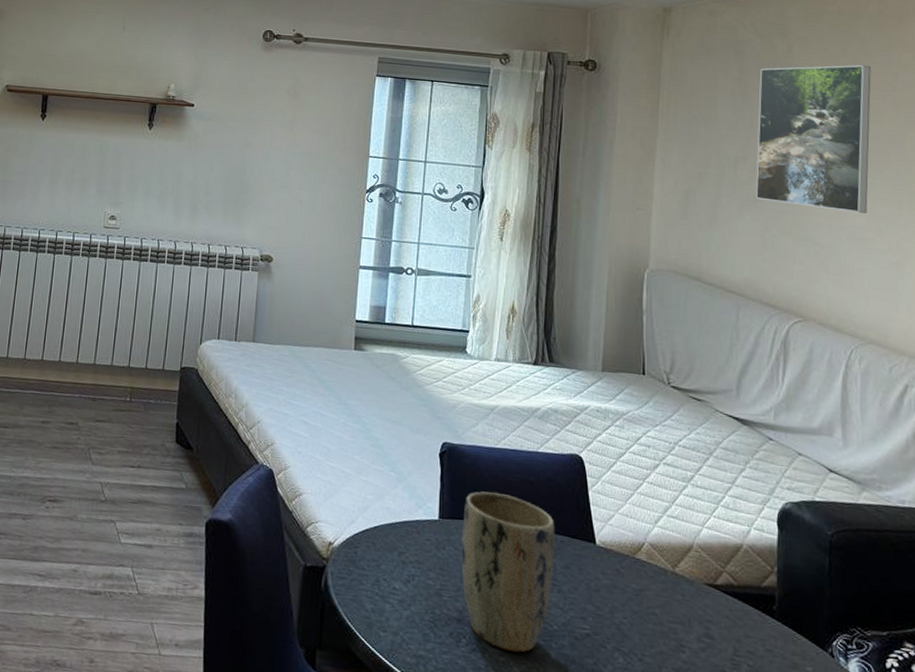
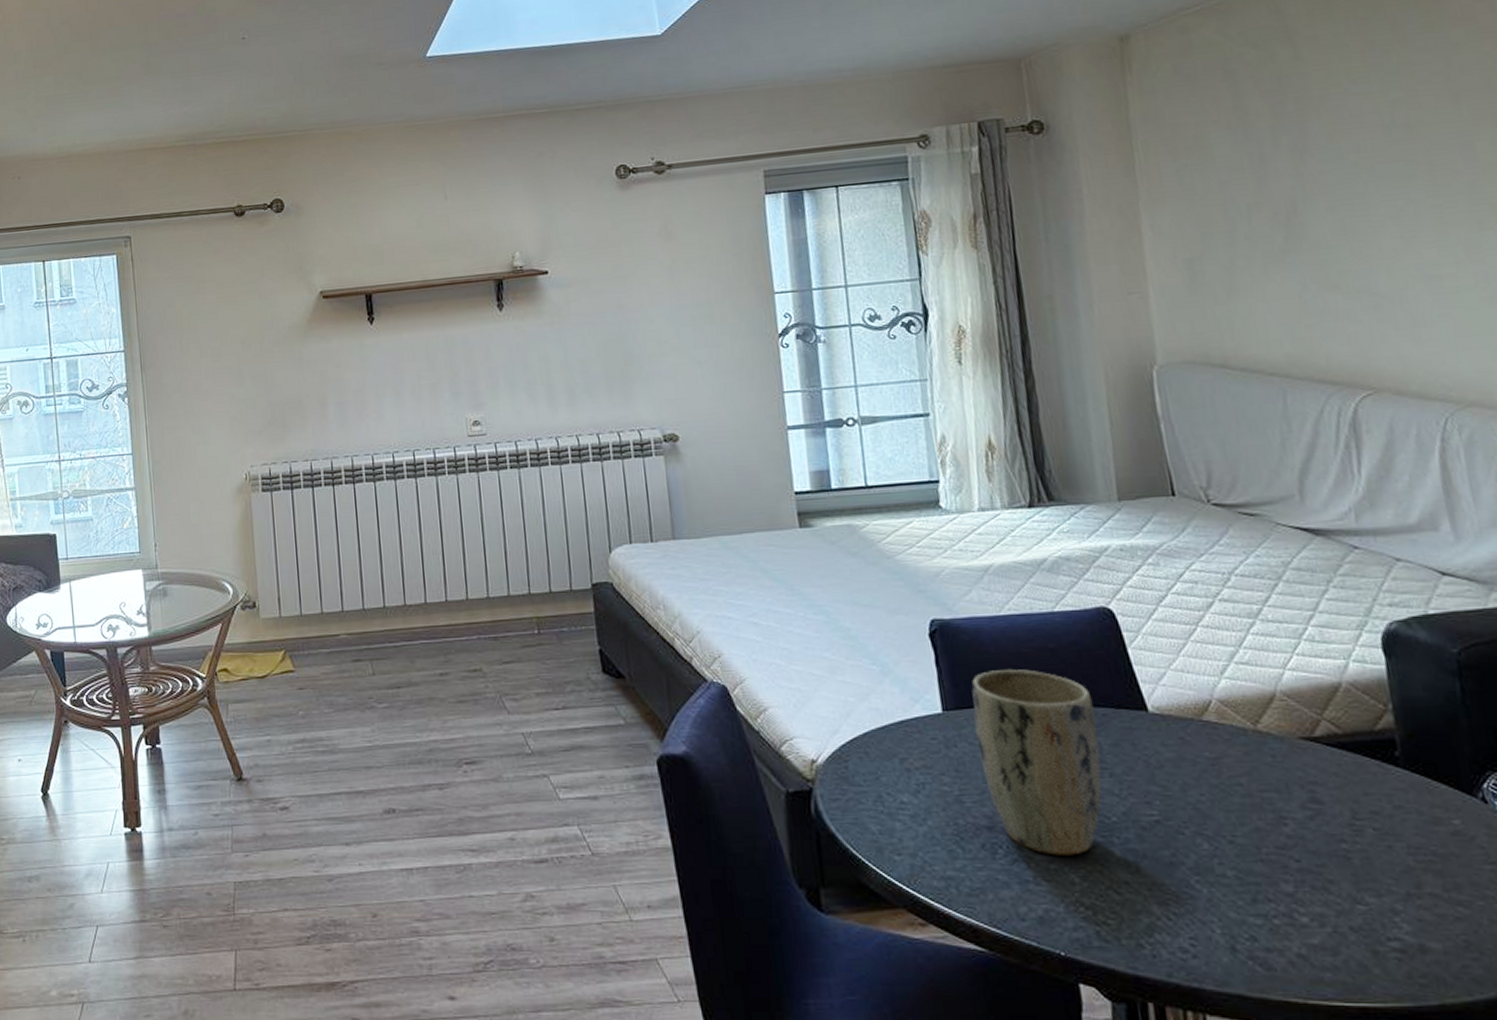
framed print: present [755,64,871,214] -> none [1261,54,1438,252]

